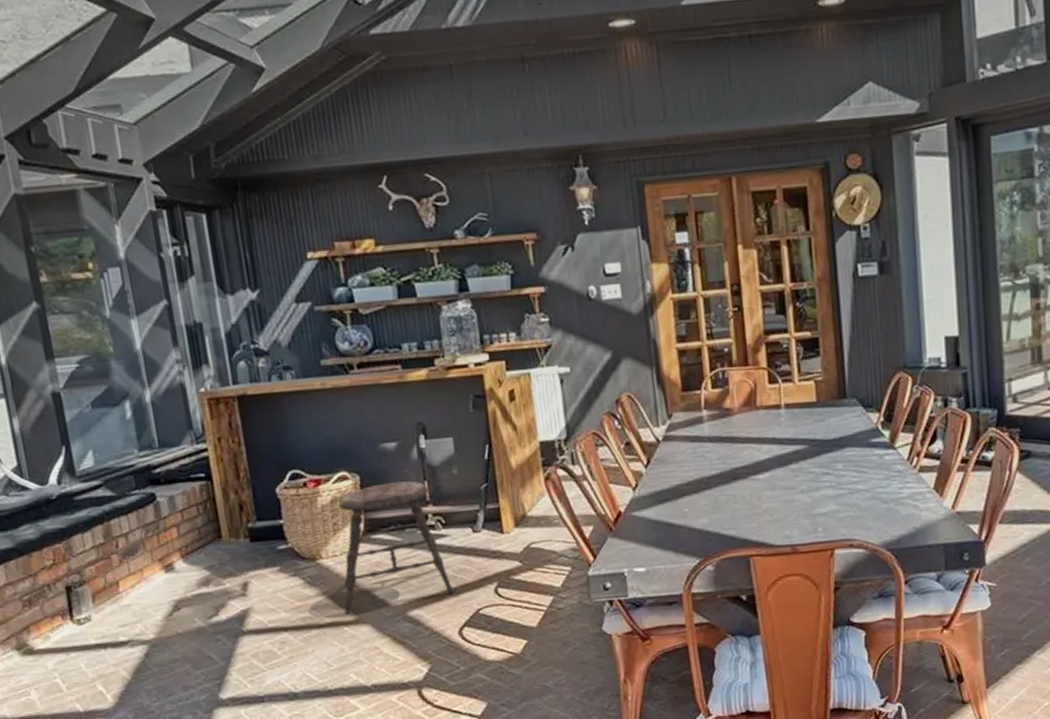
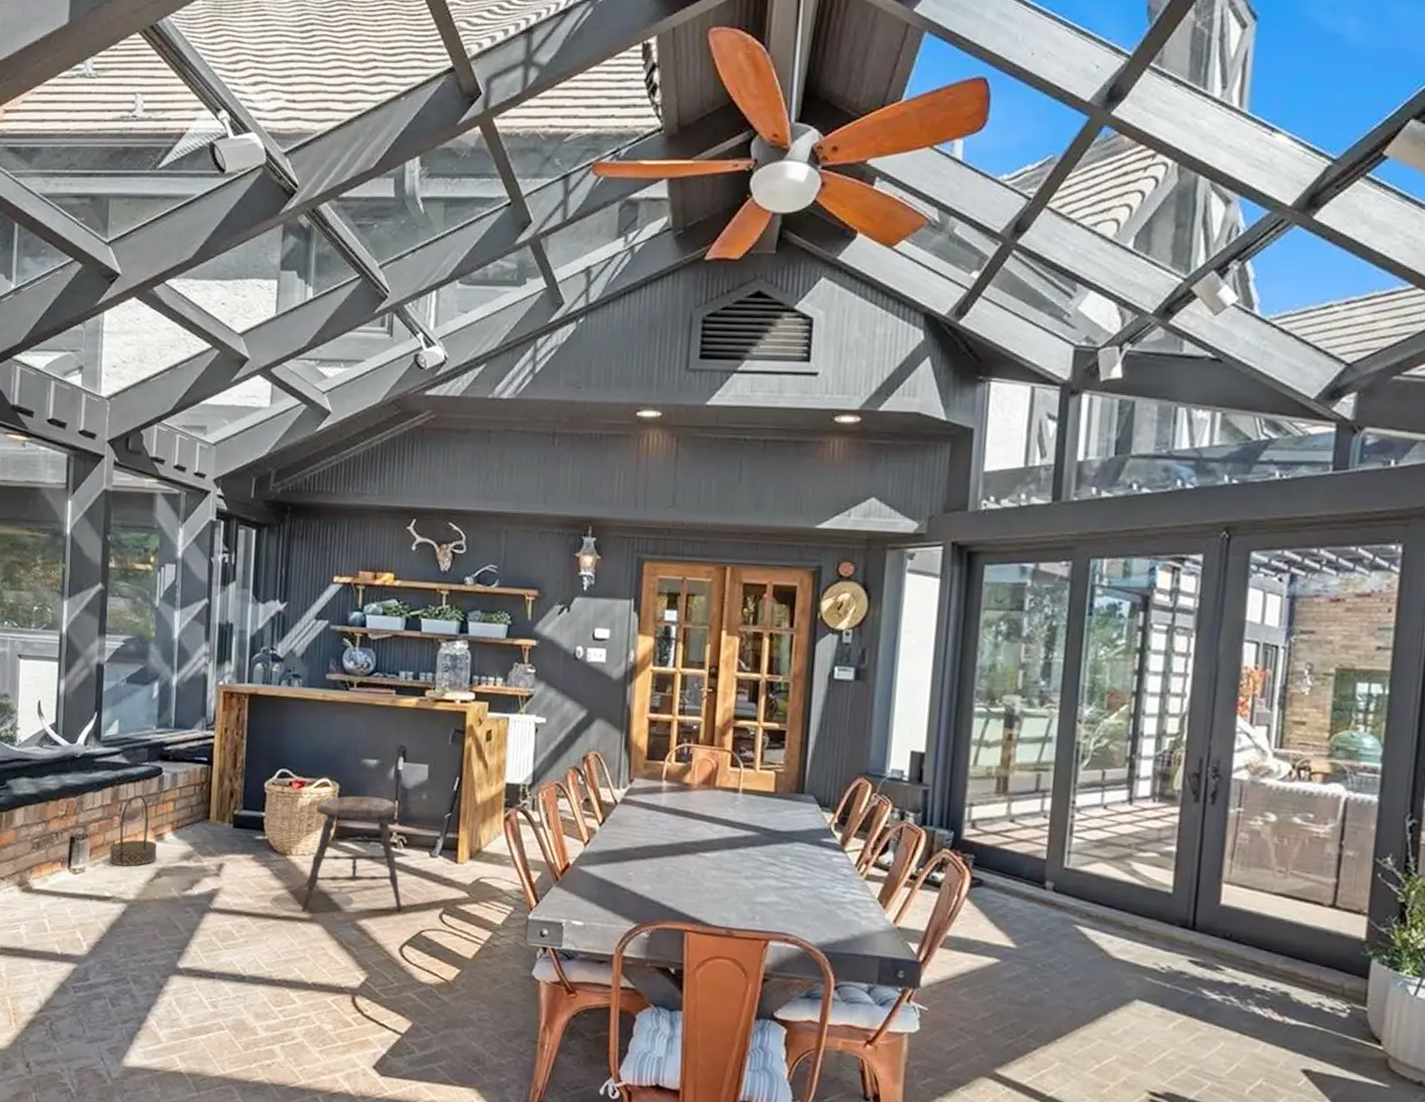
basket: none [113,526,172,607] -> present [109,794,157,867]

